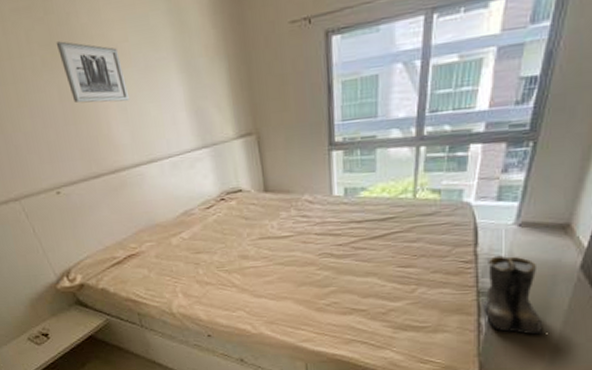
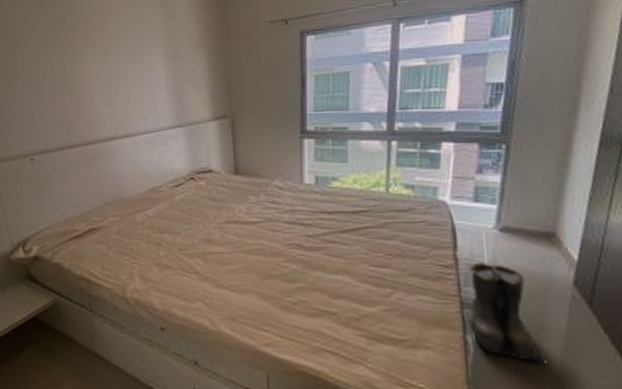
wall art: present [55,41,130,103] -> none [58,25,116,79]

